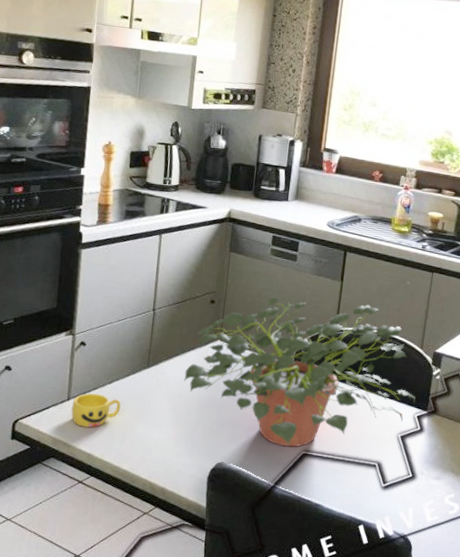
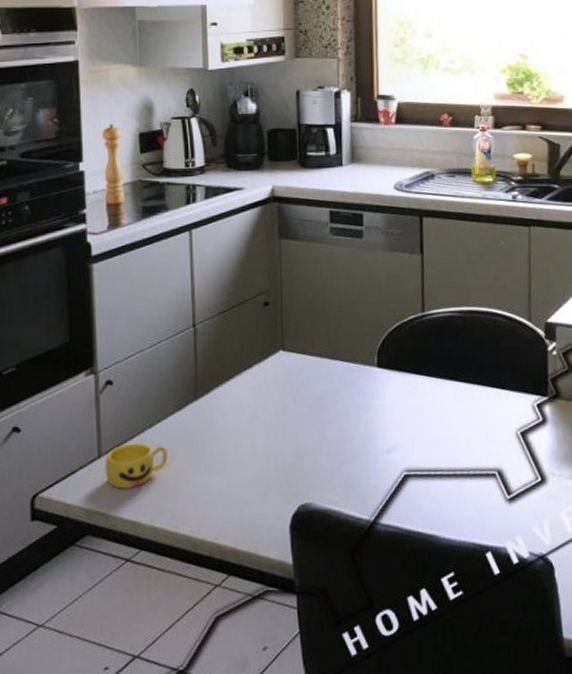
potted plant: present [184,296,416,447] -> none [243,277,532,471]

